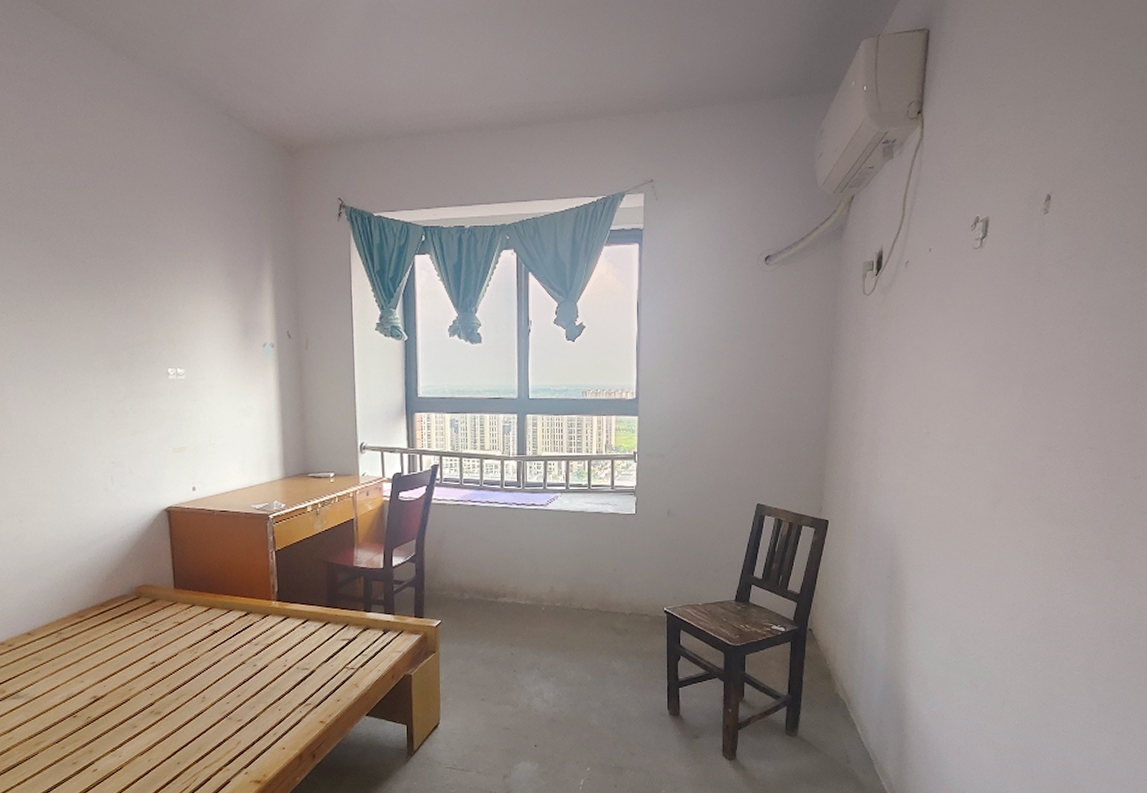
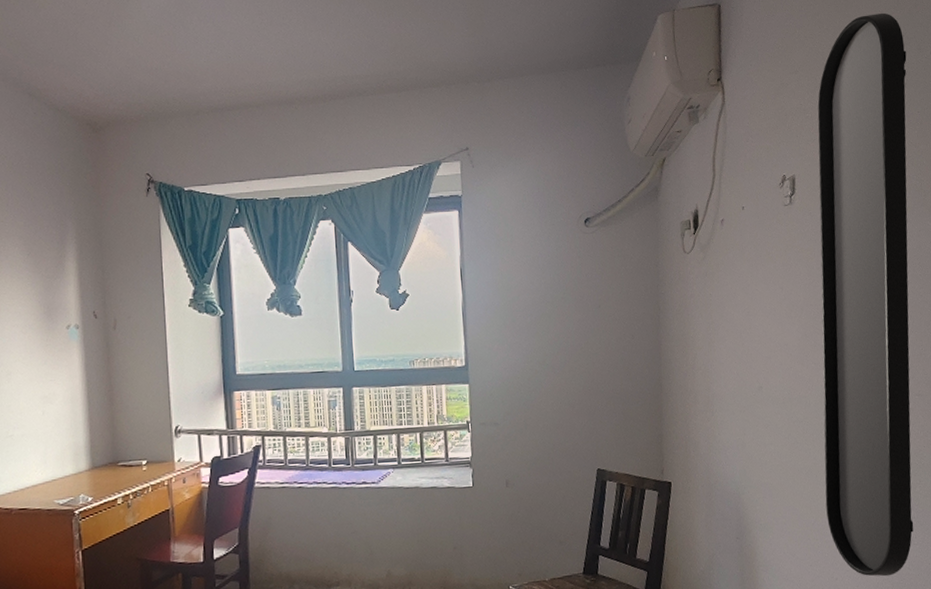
home mirror: none [981,40,1128,622] -> present [817,12,914,577]

